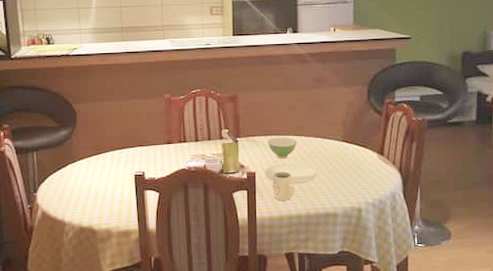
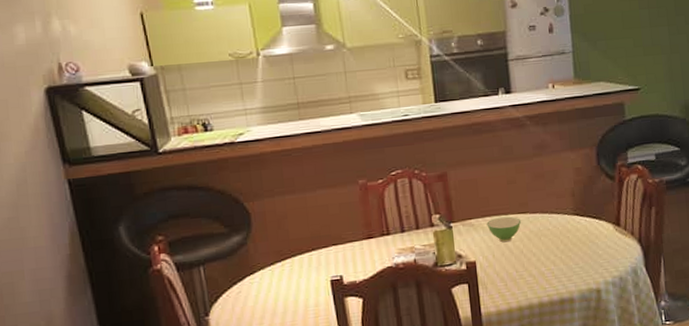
plate: present [265,163,317,184] -> none [486,245,547,270]
mug: present [272,171,295,201] -> none [496,256,524,291]

